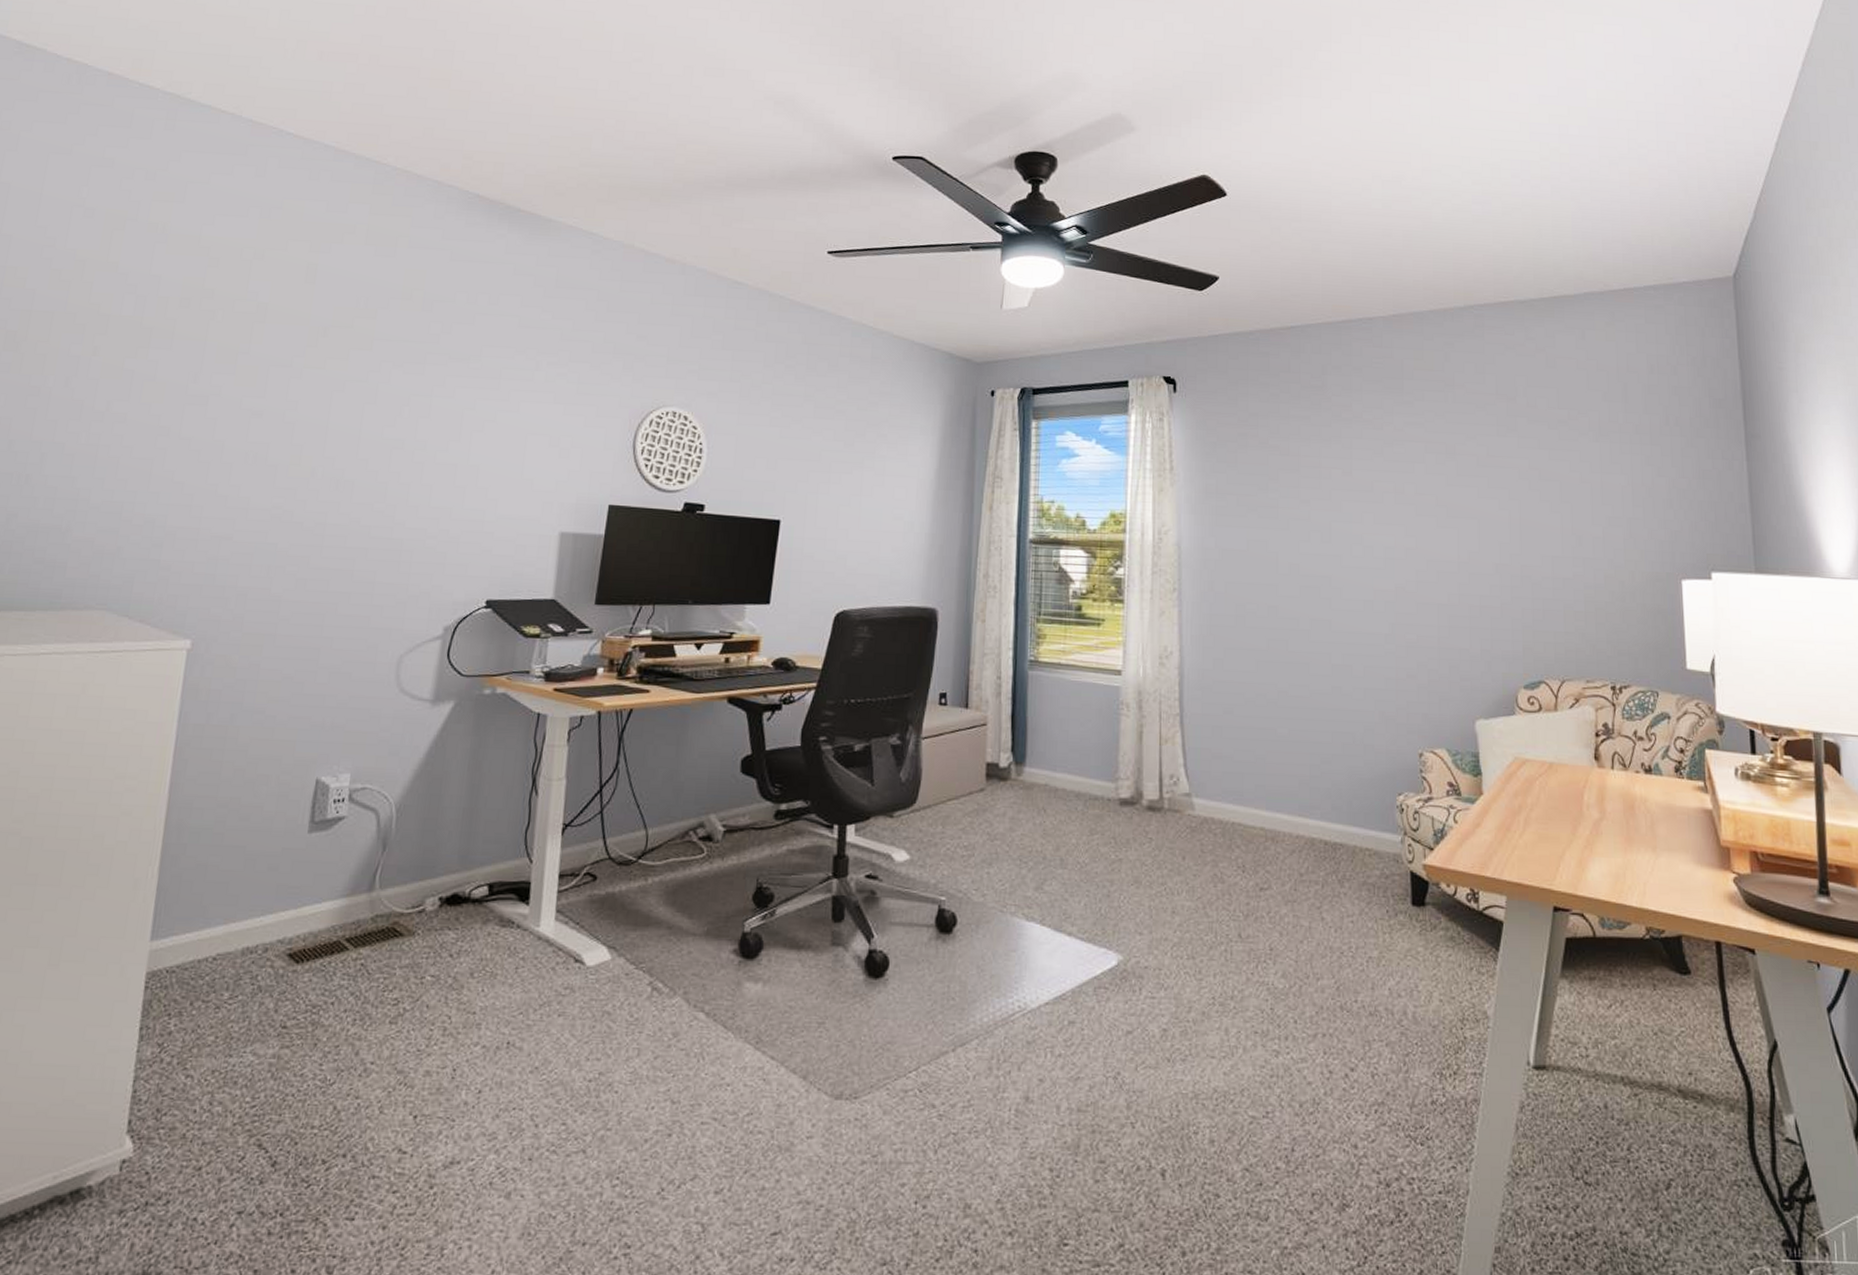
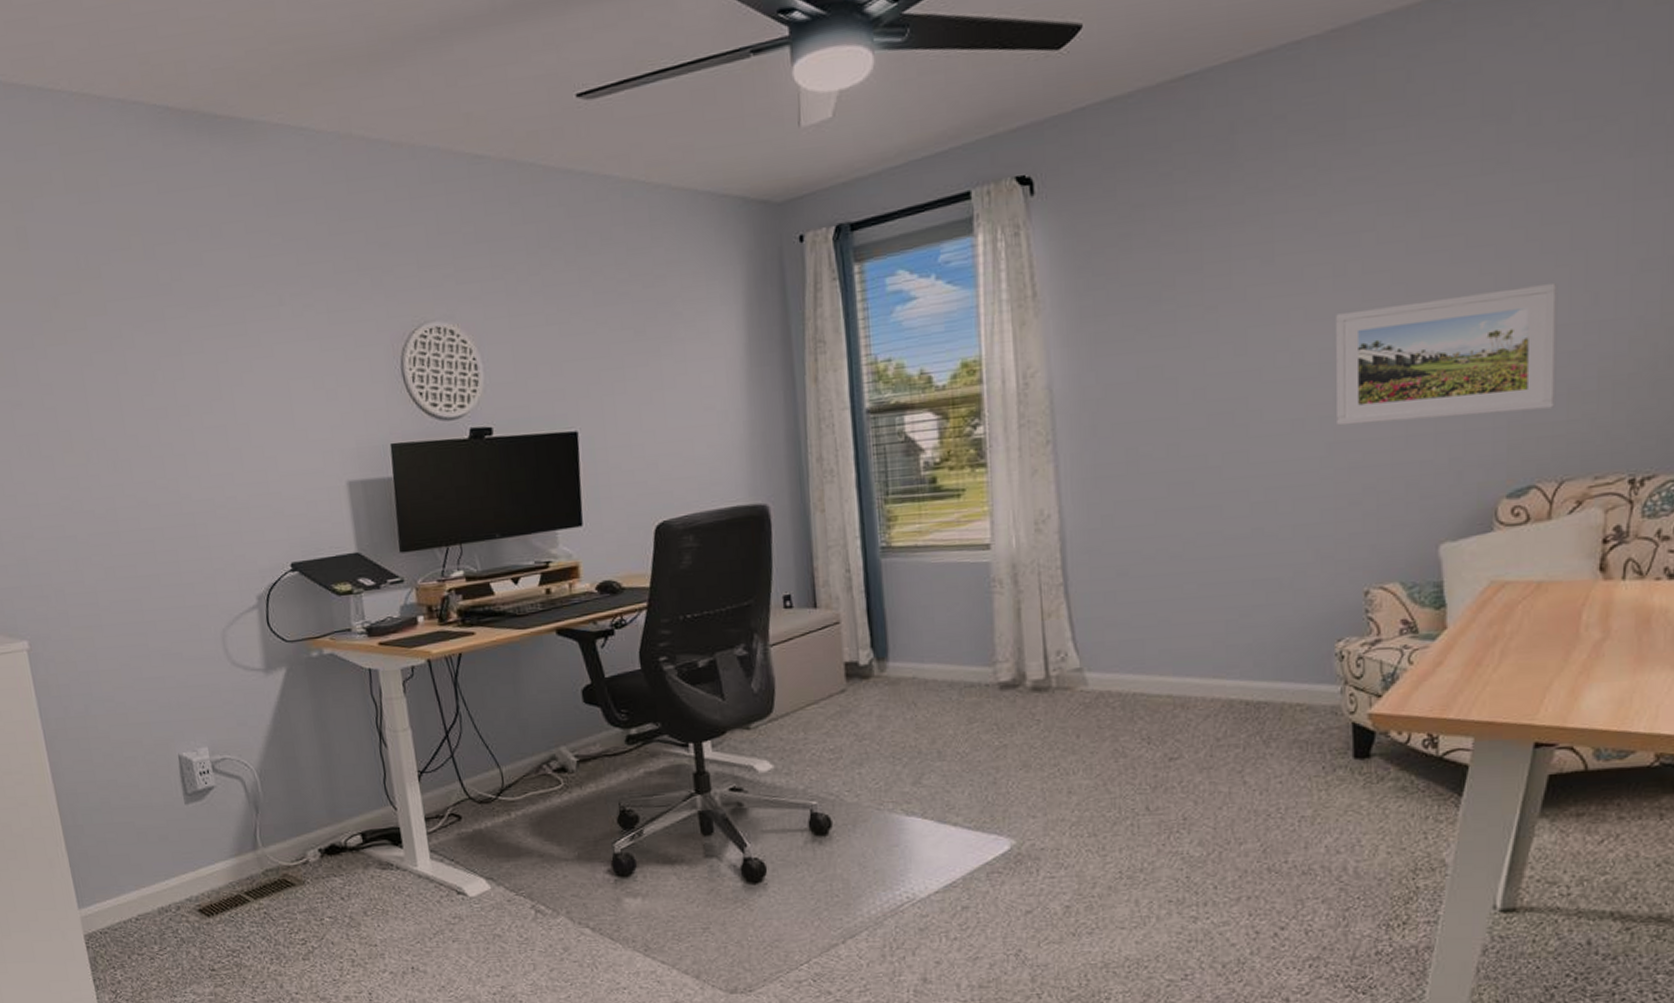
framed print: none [1396,521,1556,620] -> present [1335,282,1558,426]

